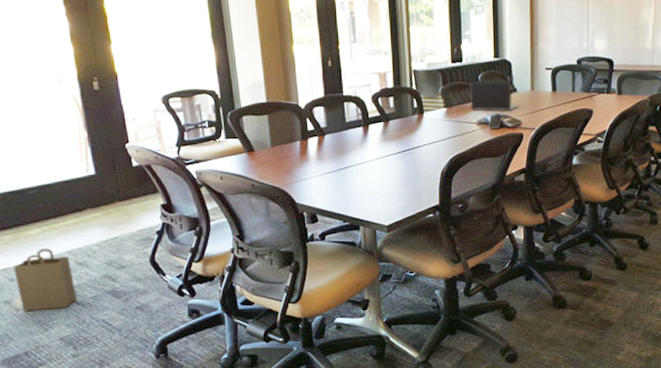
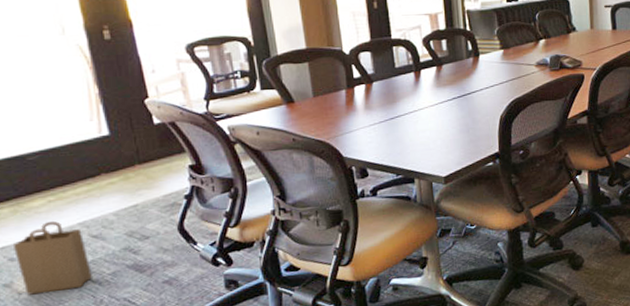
laptop computer: present [470,79,519,112] -> none [527,18,579,53]

